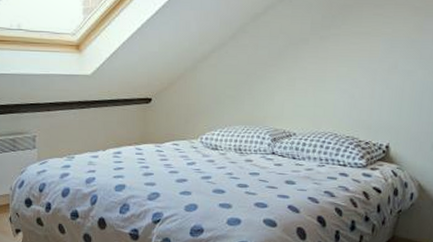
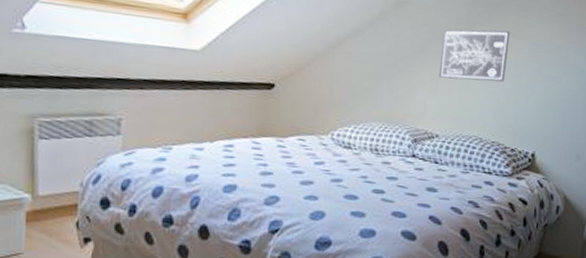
wall art: none [295,30,365,81] -> present [438,29,510,82]

